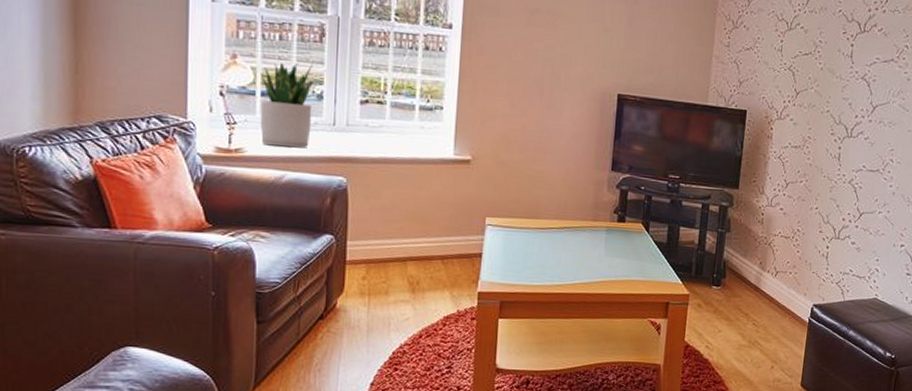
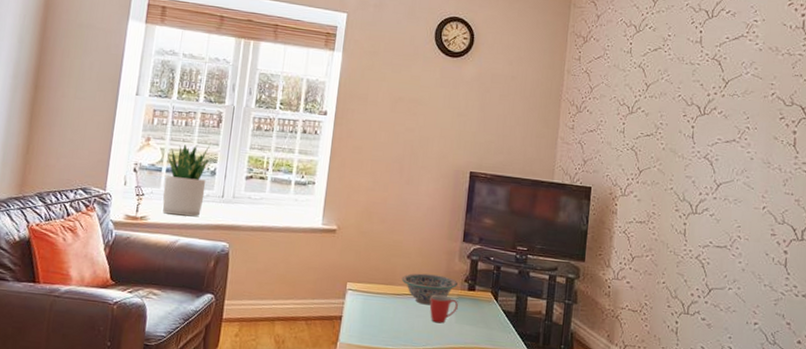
decorative bowl: none [546,205,606,239] -> present [401,273,457,305]
mug: none [577,227,607,257] -> present [429,294,458,324]

